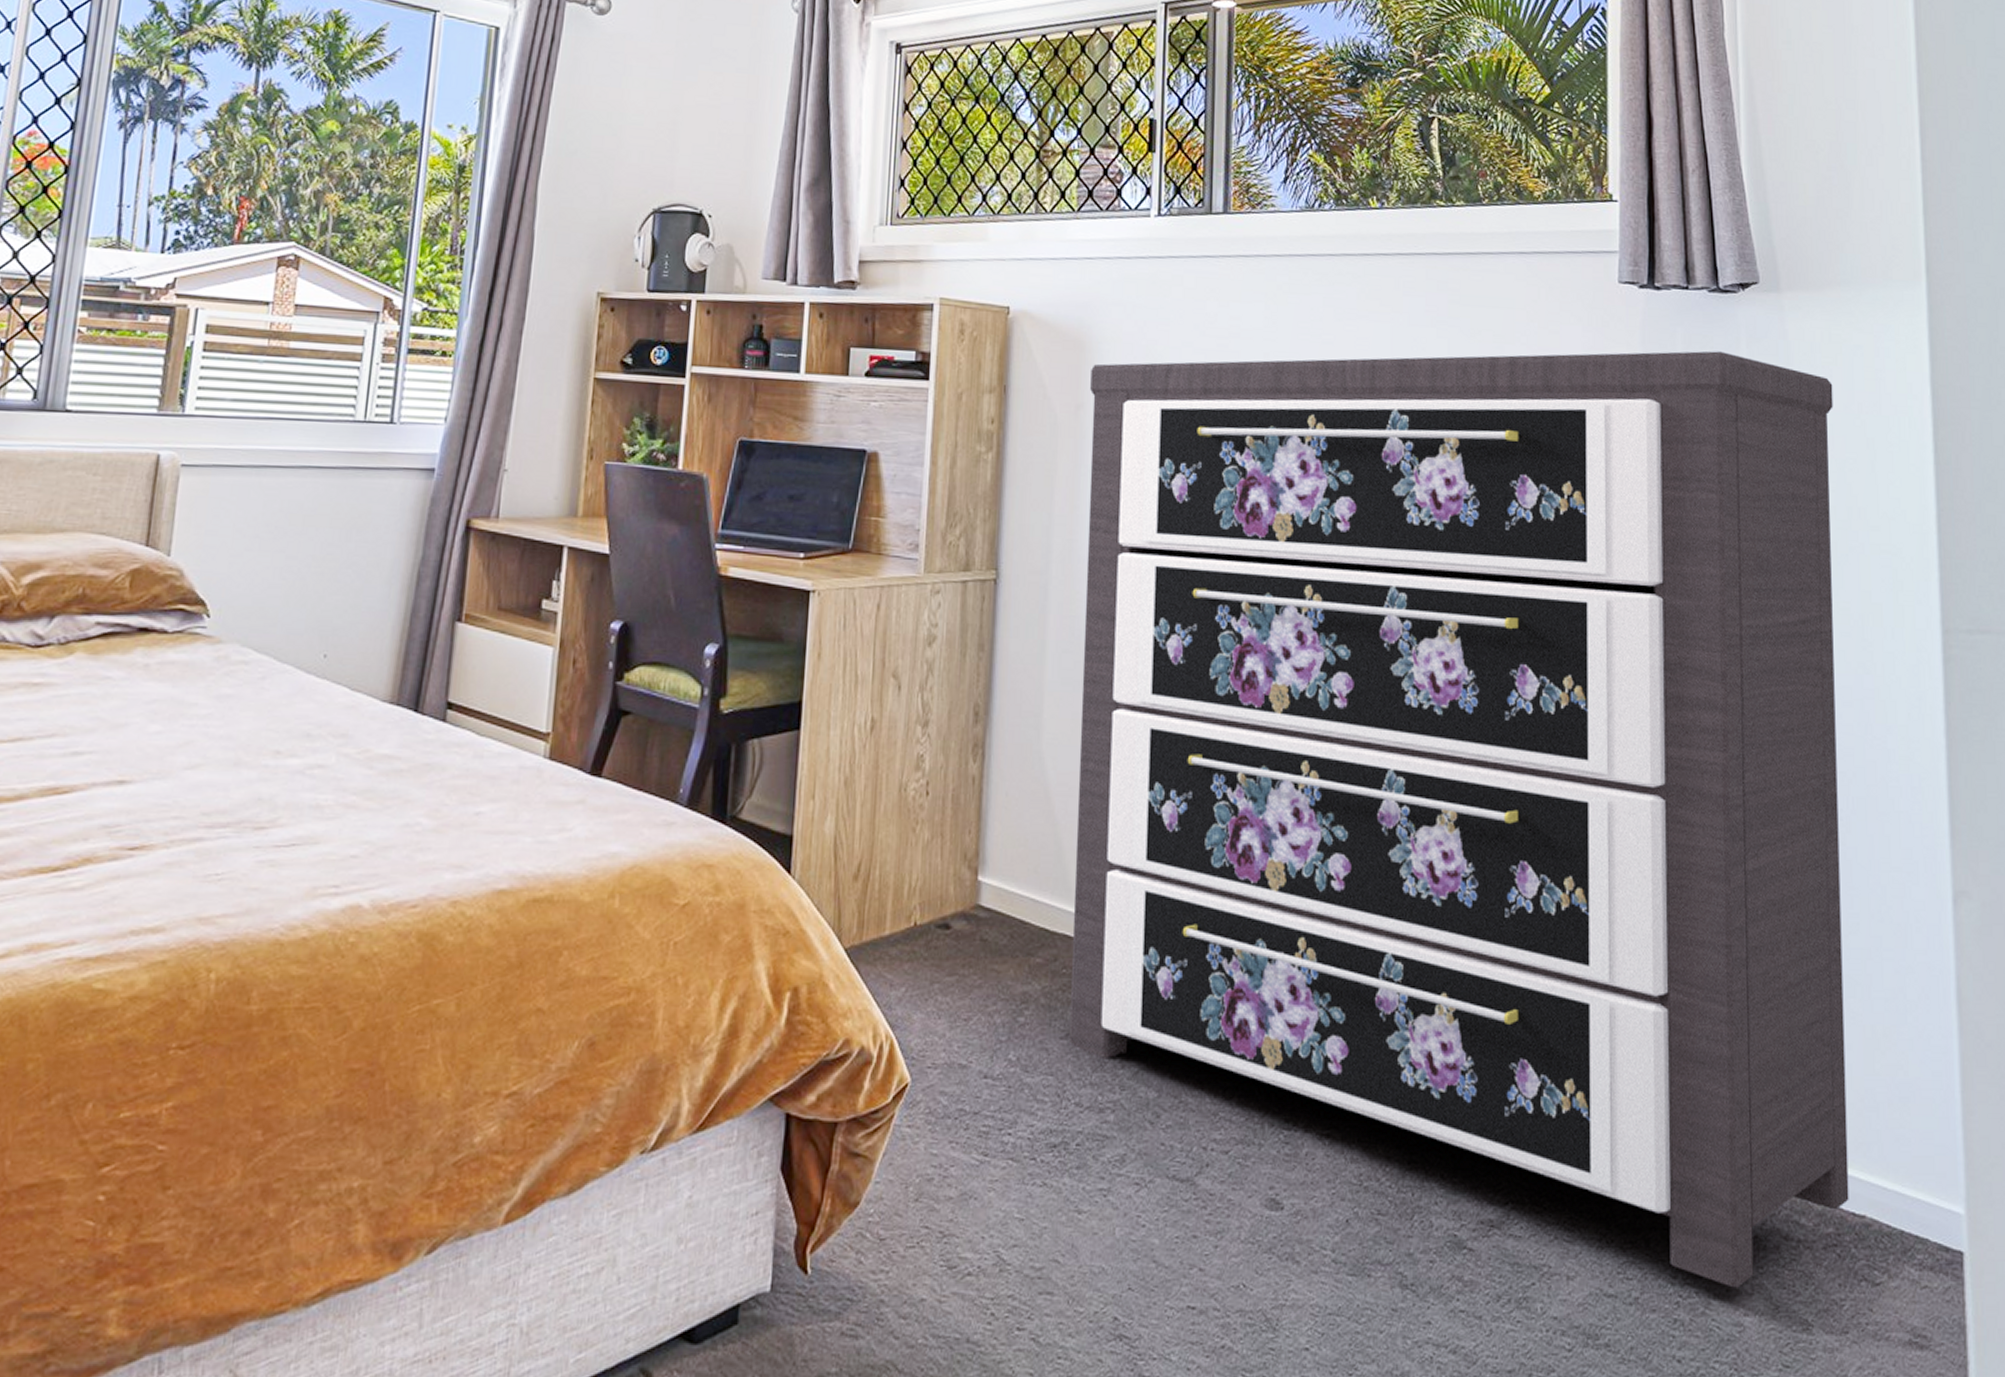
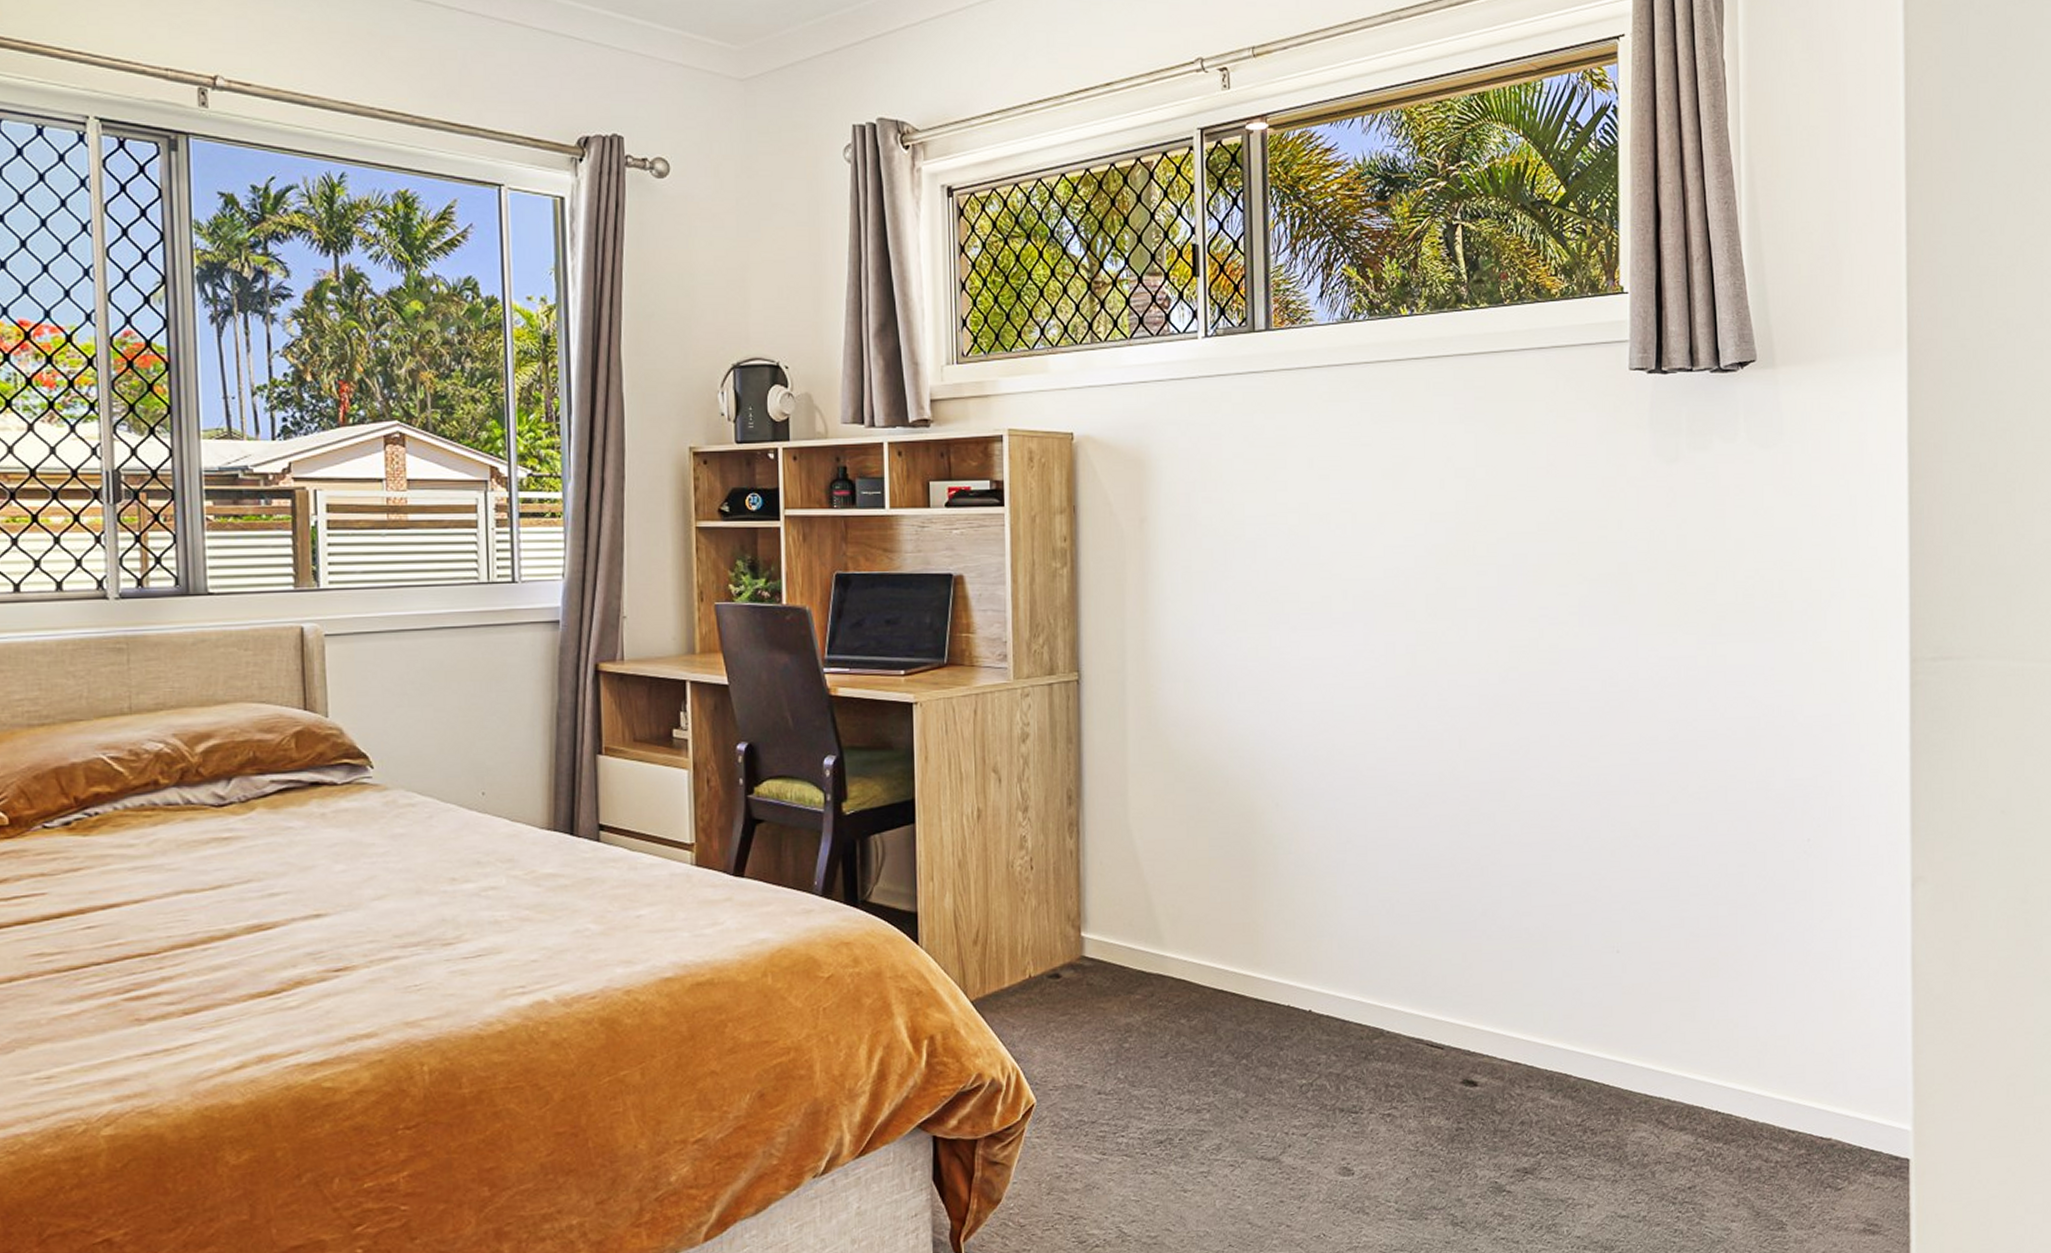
dresser: present [1068,351,1849,1288] -> none [1152,426,1821,1202]

